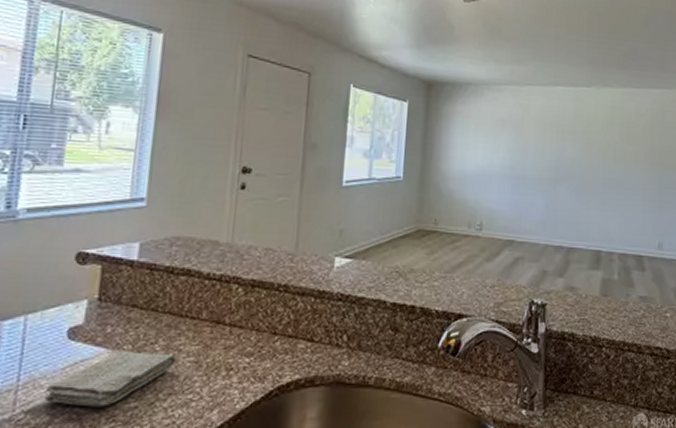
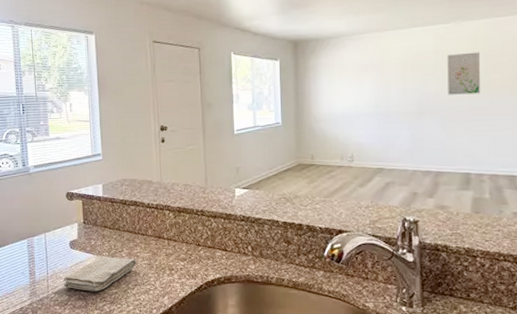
wall art: none [584,120,616,165] -> present [447,52,480,95]

